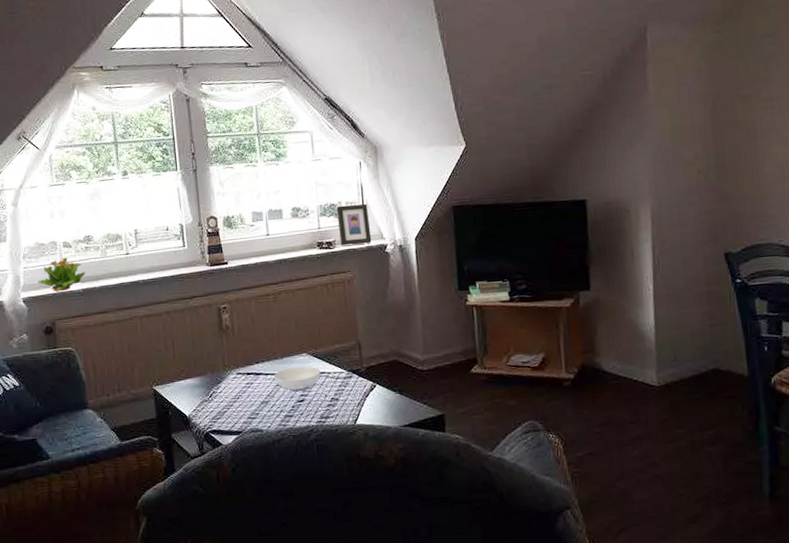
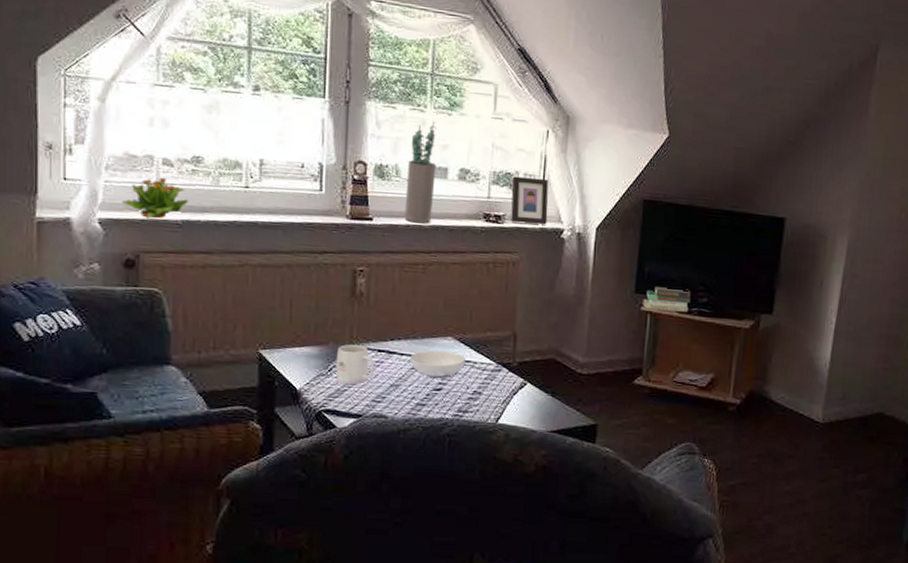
mug: none [214,371,247,407] -> present [335,345,375,385]
vase: none [249,173,275,261] -> present [404,122,437,224]

